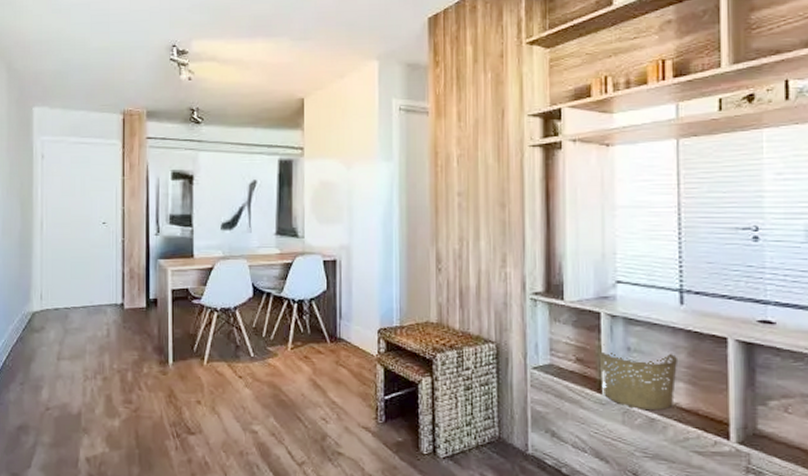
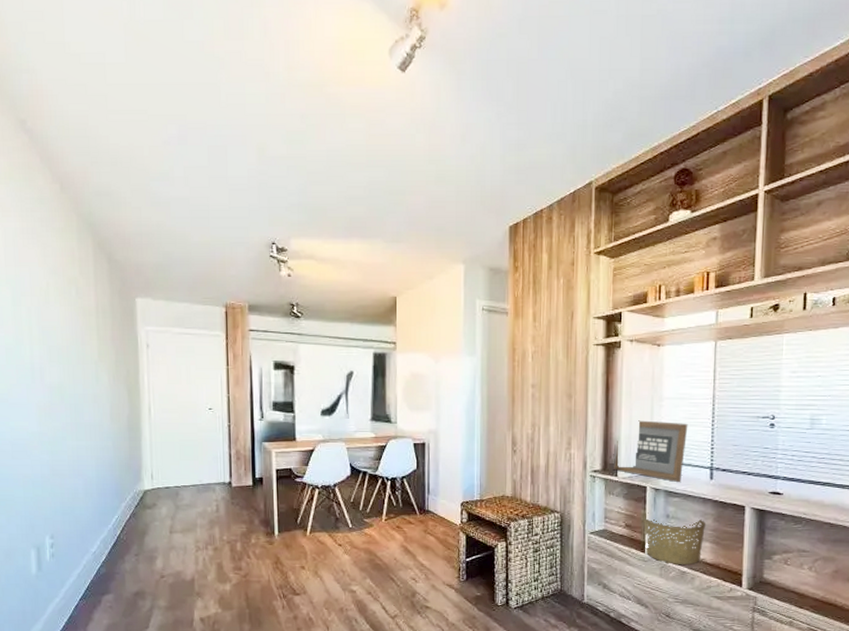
picture frame: none [559,233,649,307] -> present [614,420,688,482]

